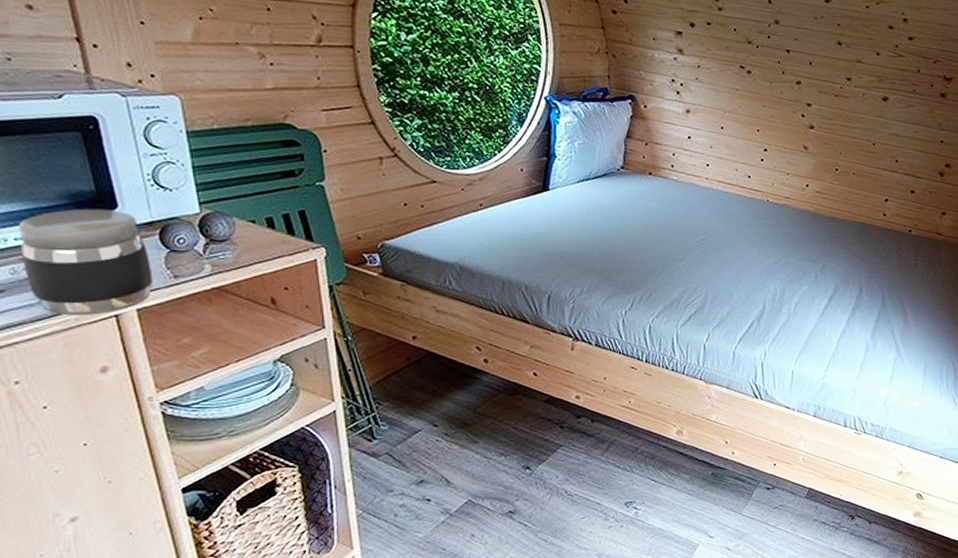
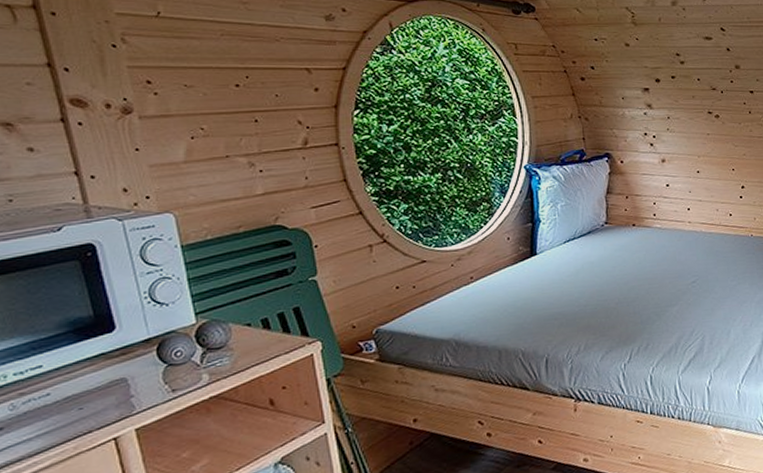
jar: present [17,208,153,316] -> none [17,331,151,446]

